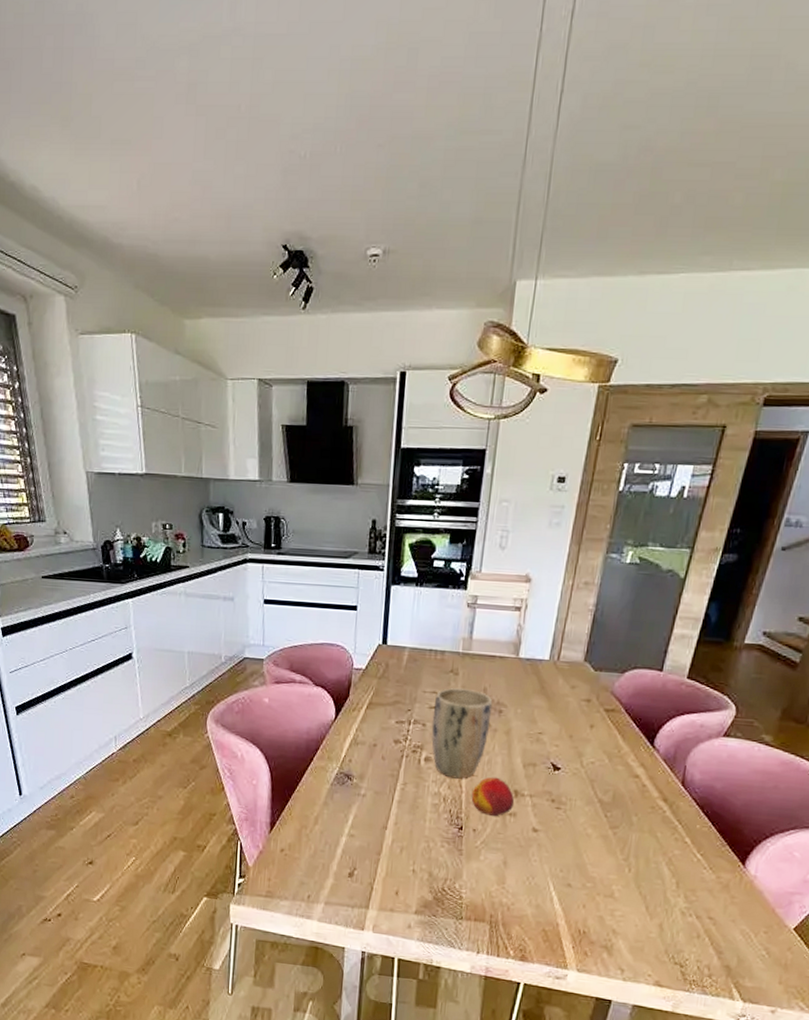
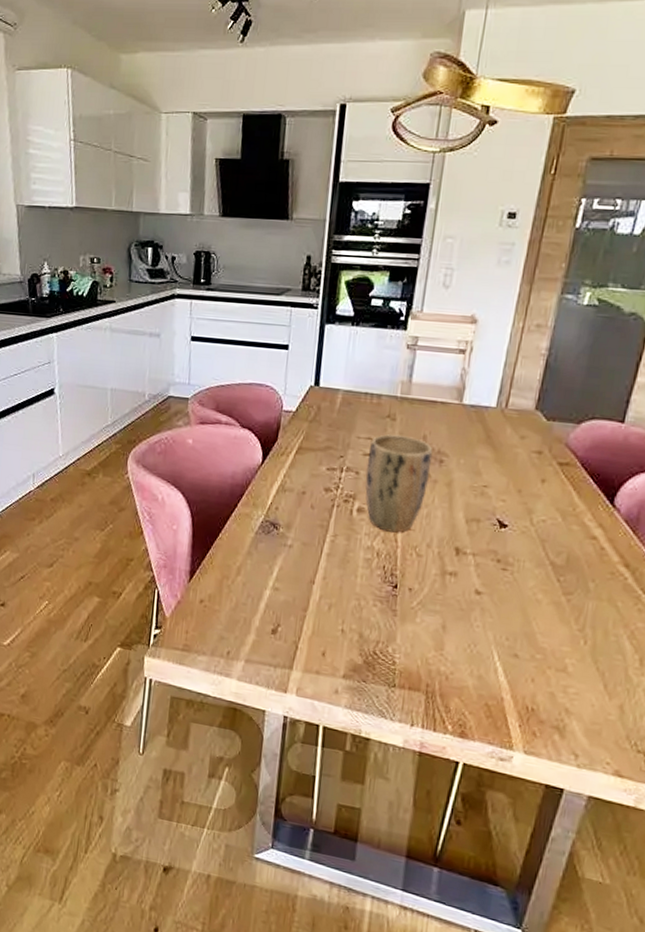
fruit: present [471,777,514,817] -> none [407,532,455,576]

